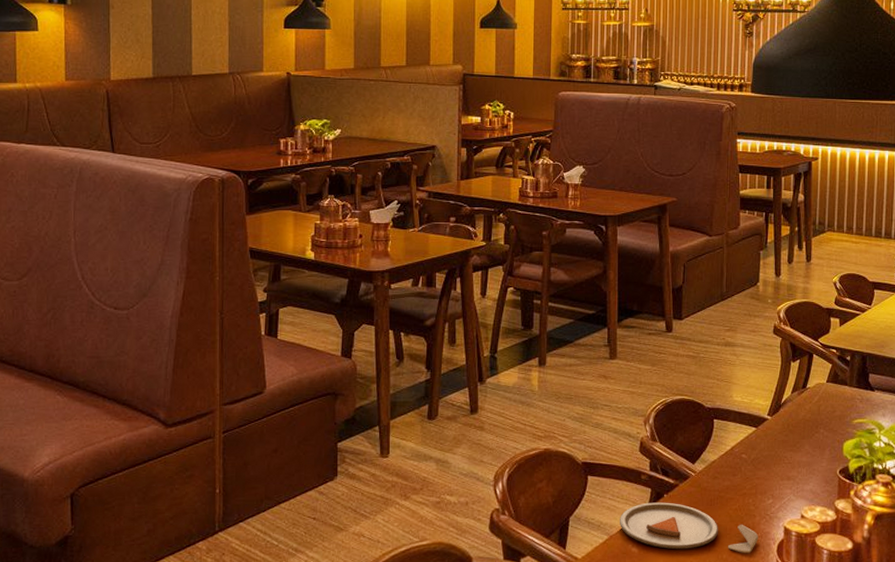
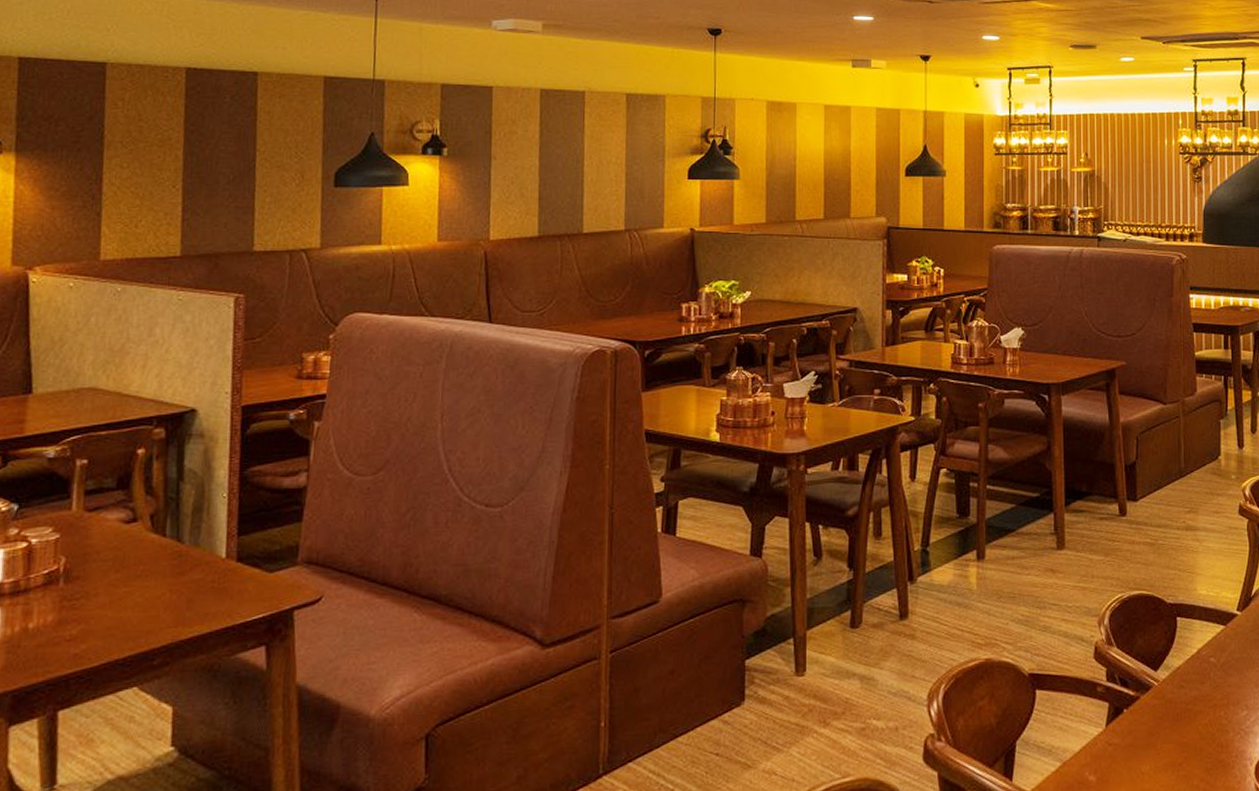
dinner plate: present [620,502,759,554] -> none [1074,718,1233,778]

